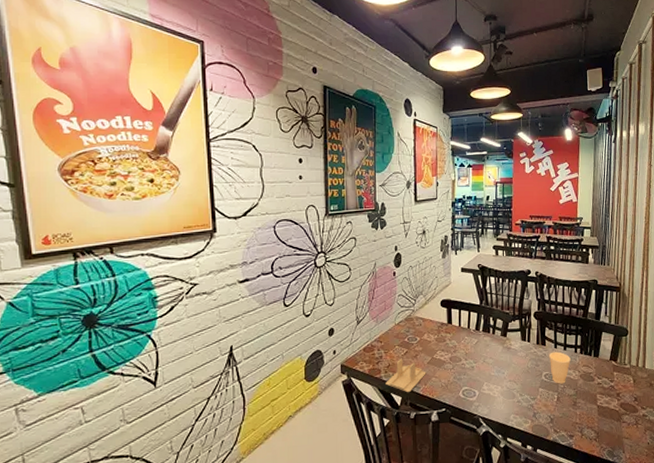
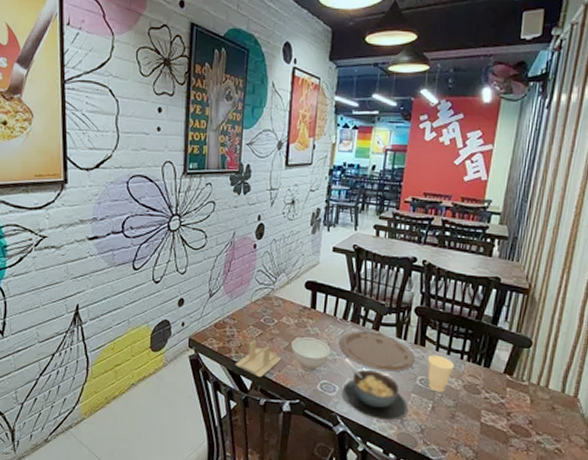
bowl: none [433,350,468,381] -> present [290,337,331,372]
plate: none [475,338,538,372] -> present [339,331,415,372]
soup bowl: none [479,365,538,417] -> present [342,358,408,421]

